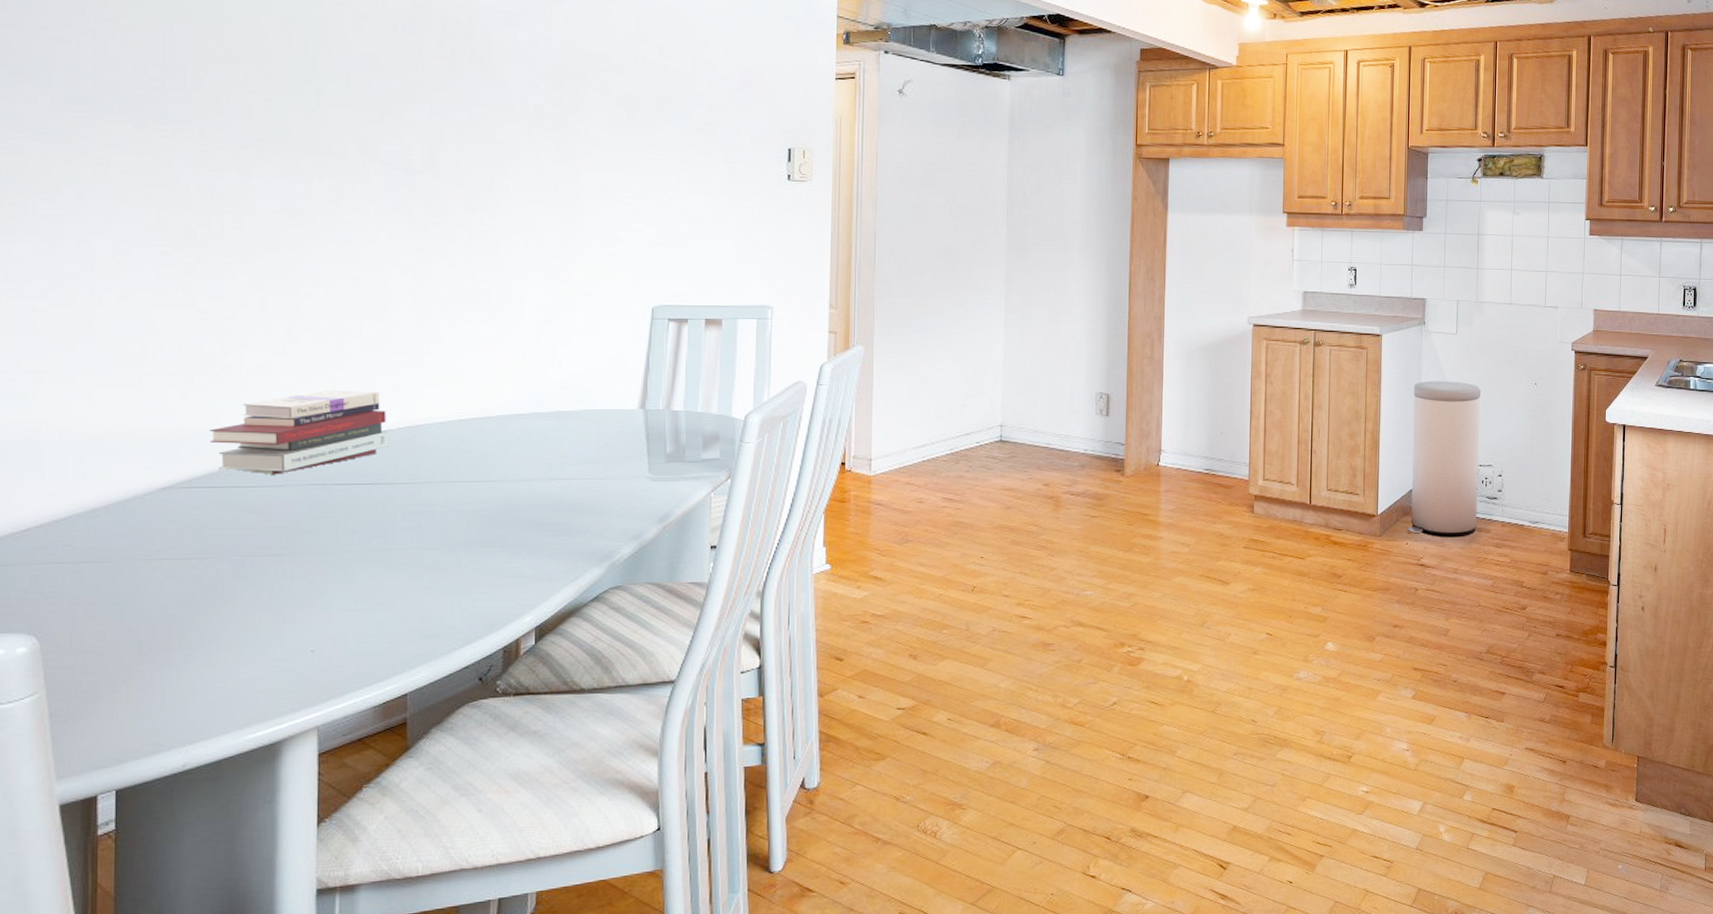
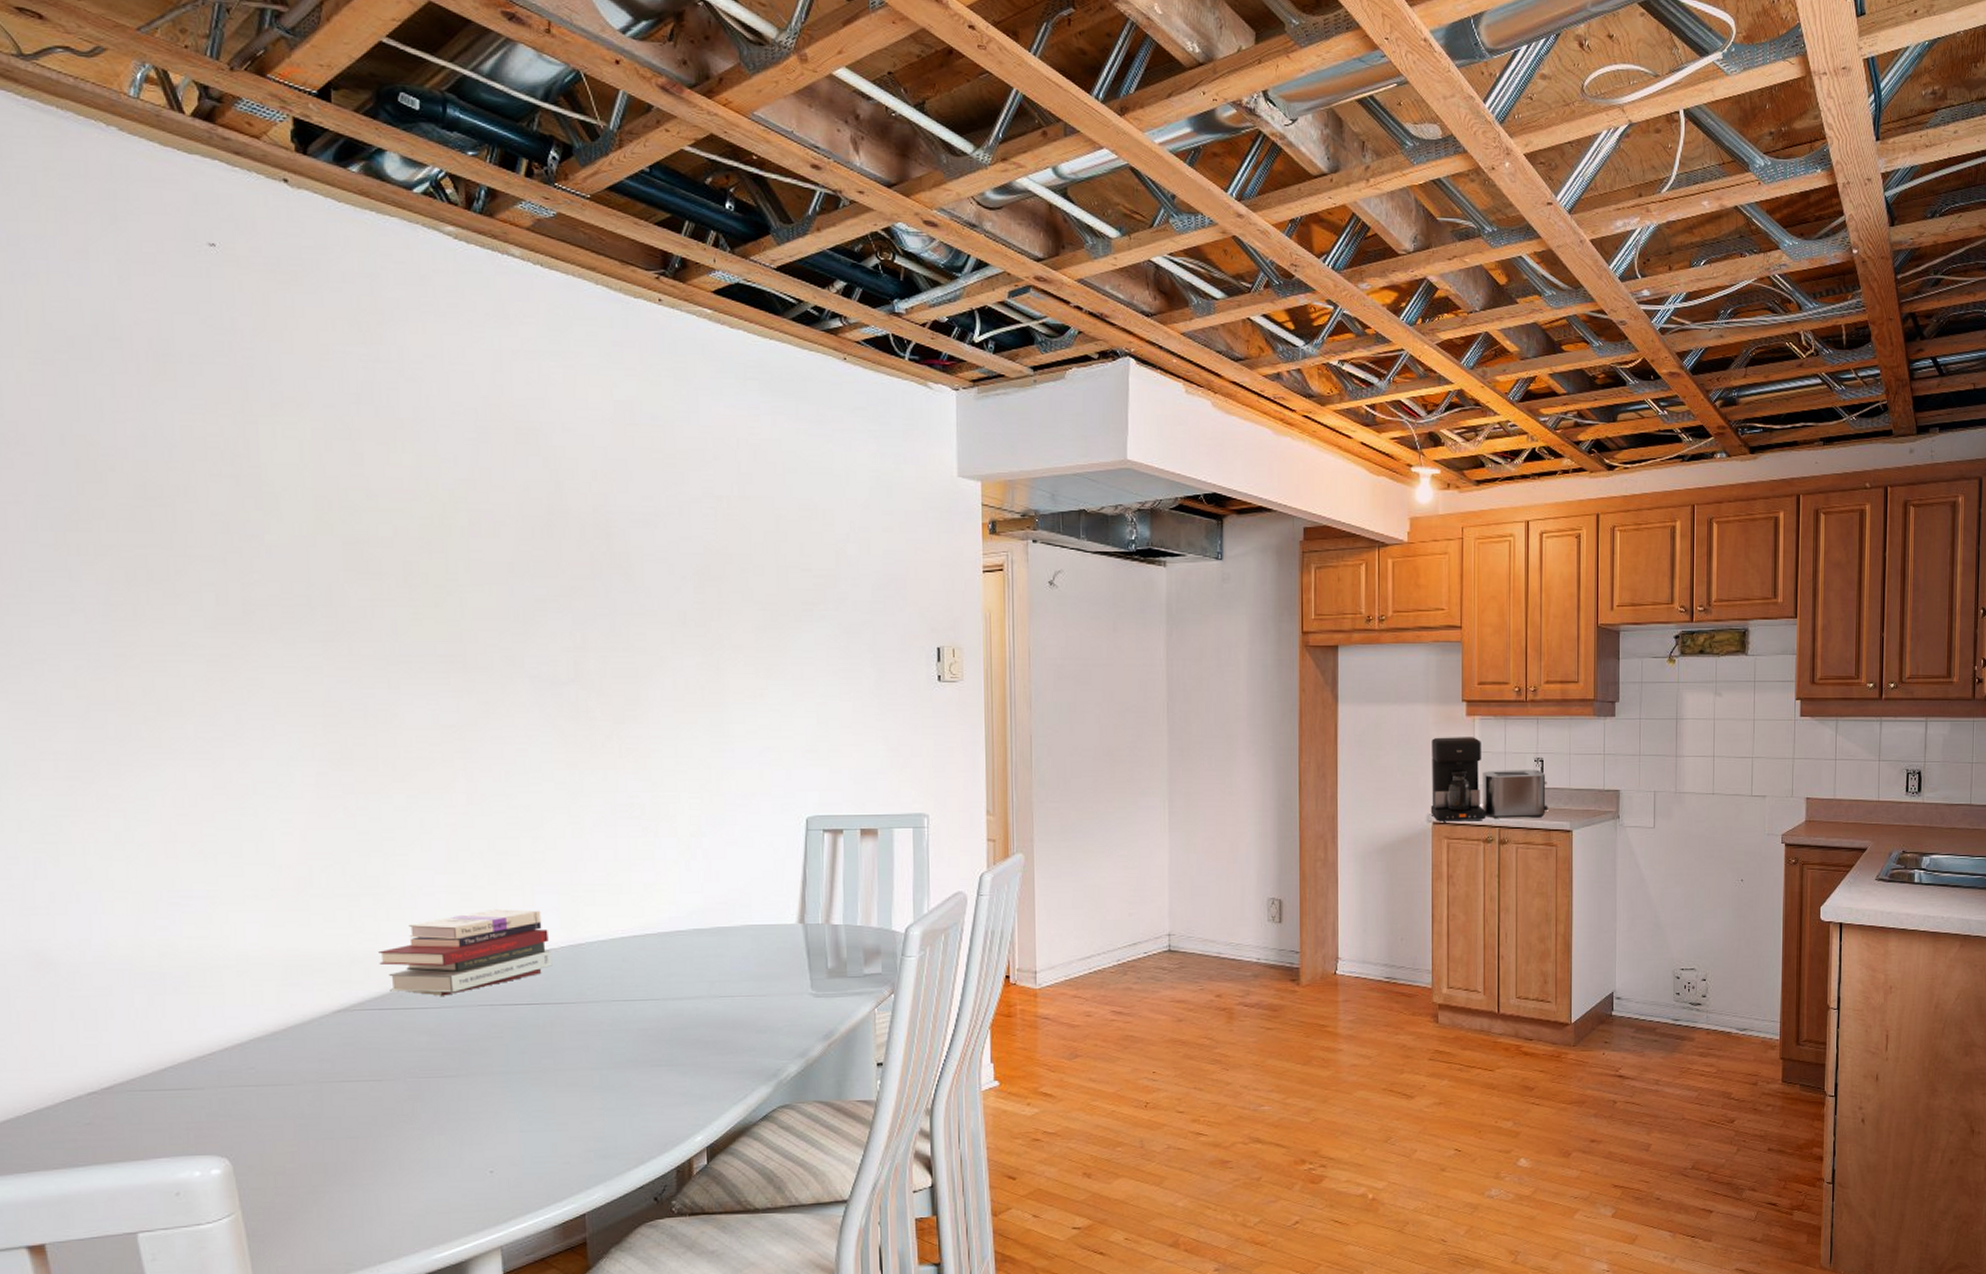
coffee maker: none [1251,245,1303,324] -> present [1430,737,1486,822]
toaster: none [1300,277,1360,322] -> present [1483,770,1548,818]
pedal bin: present [1407,381,1481,538] -> none [1603,879,1682,1047]

